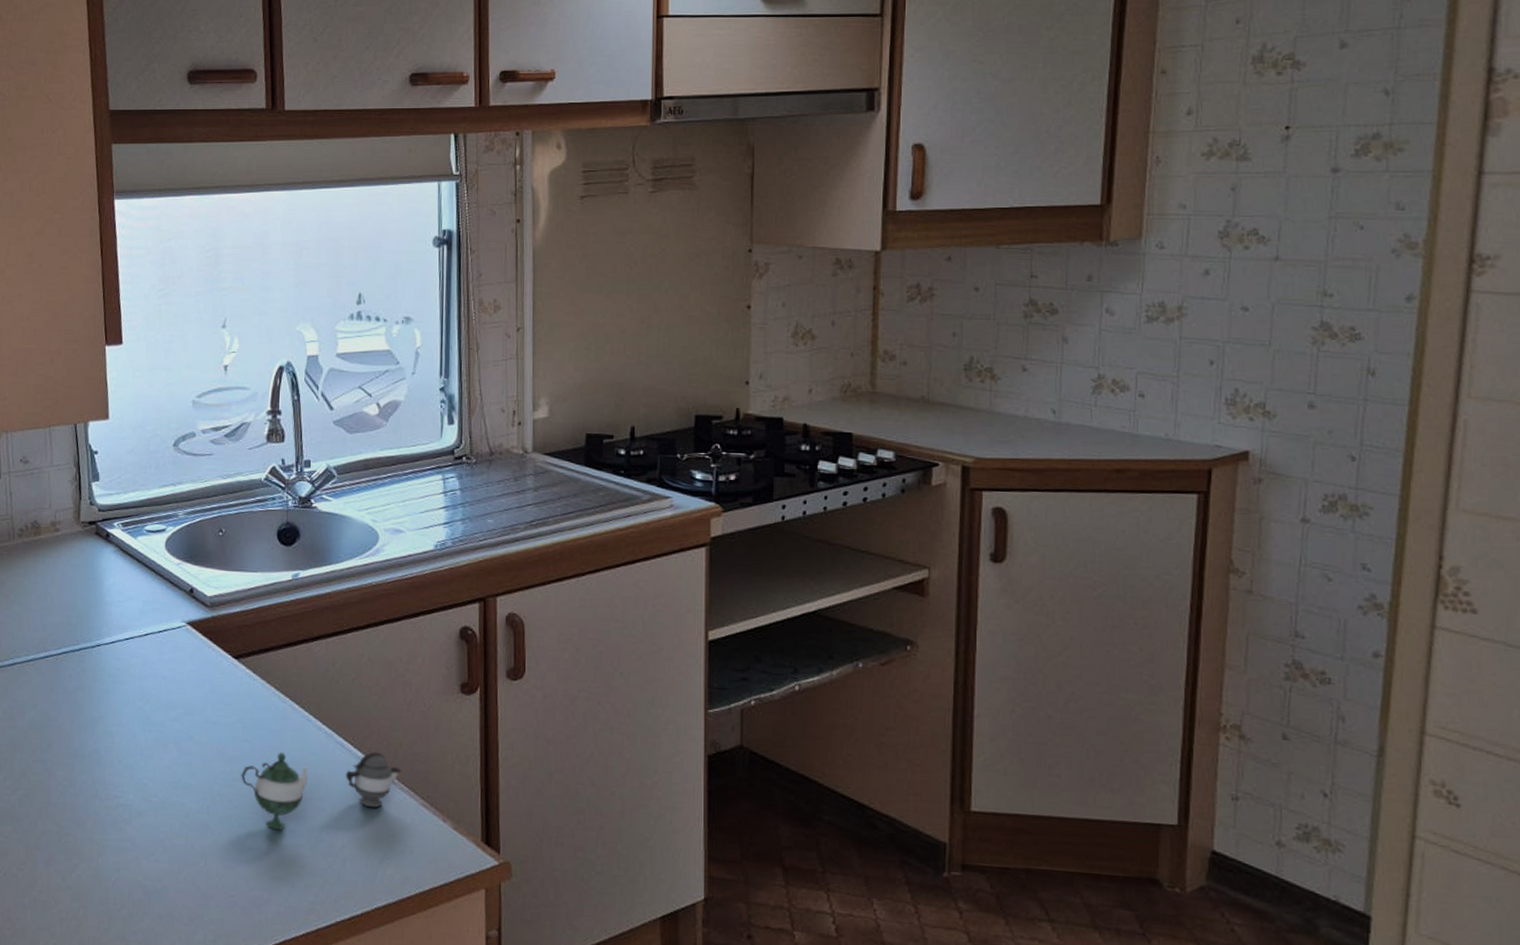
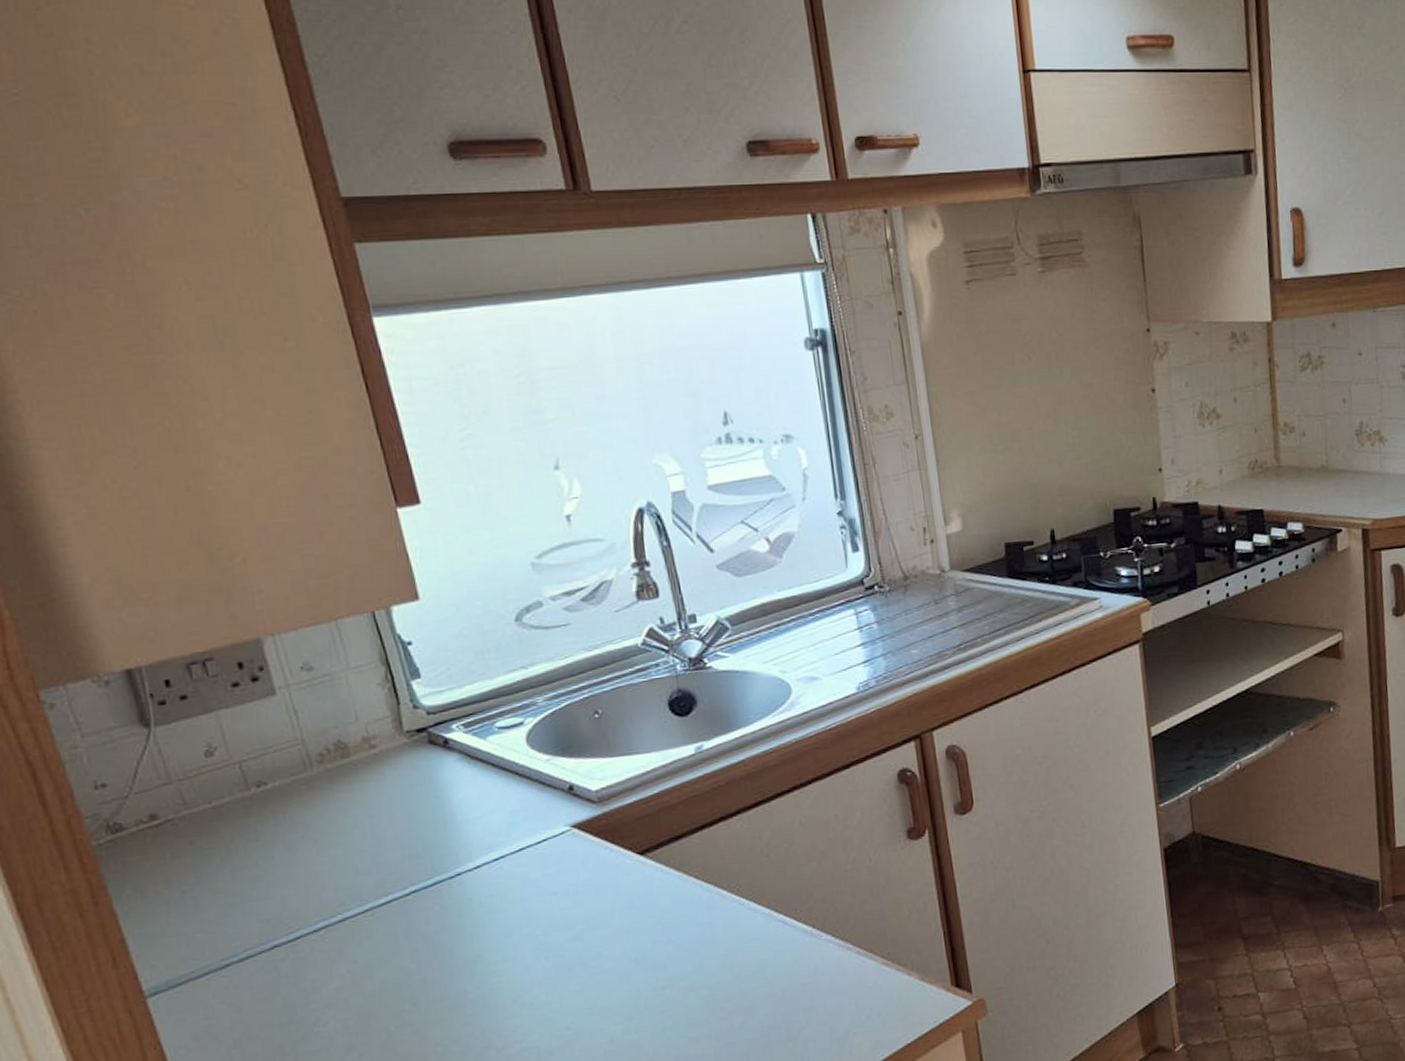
teapot: present [241,751,402,831] -> none [670,920,856,1031]

